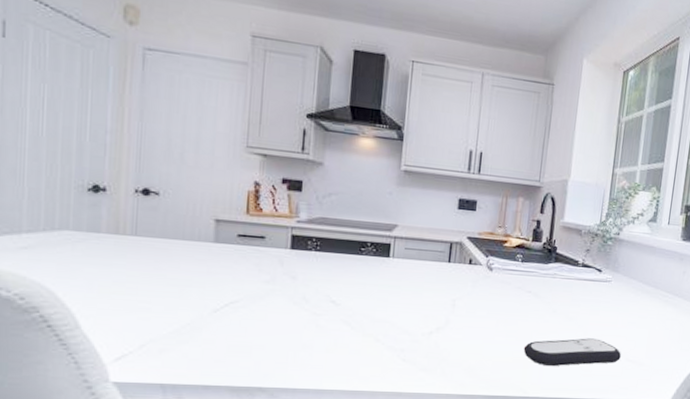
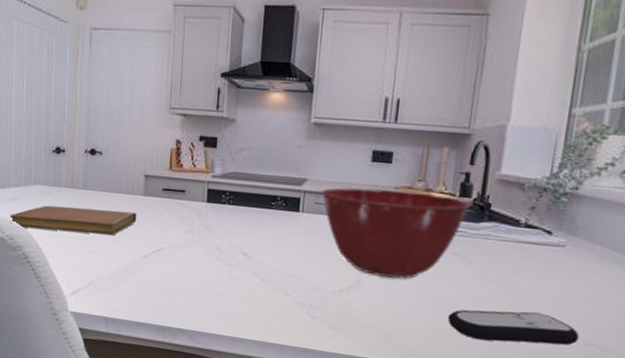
notebook: none [19,255,206,289] -> present [9,205,137,235]
mixing bowl: none [411,233,541,317] -> present [321,187,471,279]

